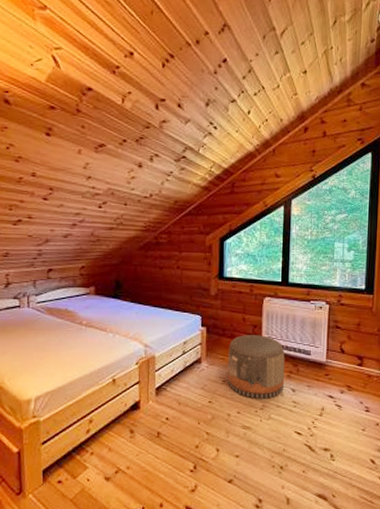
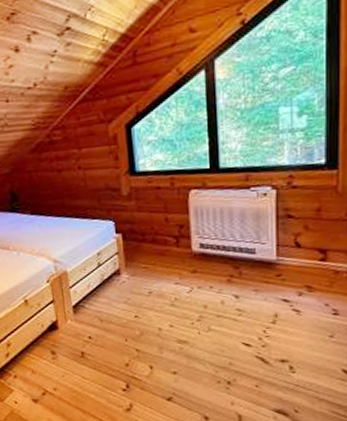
pouf: present [227,335,285,399] -> none [151,236,225,309]

